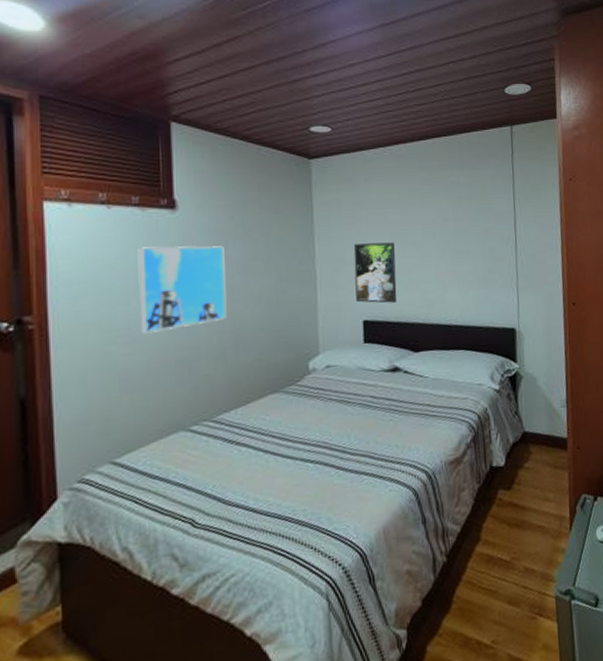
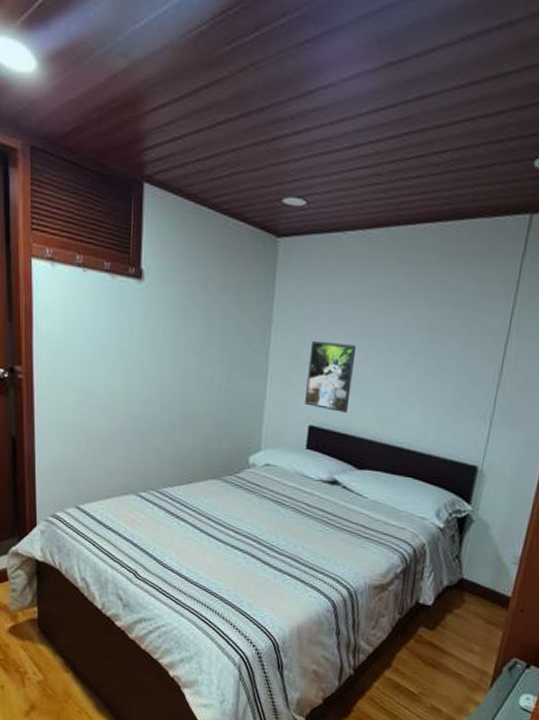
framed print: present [137,246,227,335] -> none [105,315,183,401]

